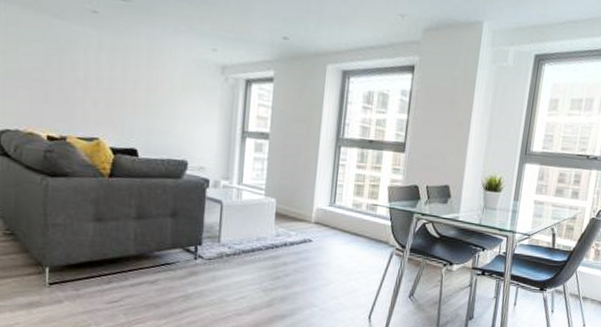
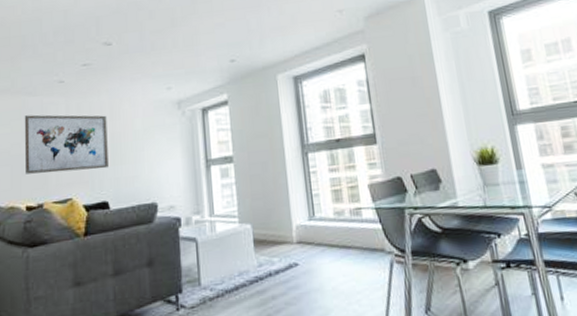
wall art: none [47,39,144,117] -> present [24,114,108,174]

